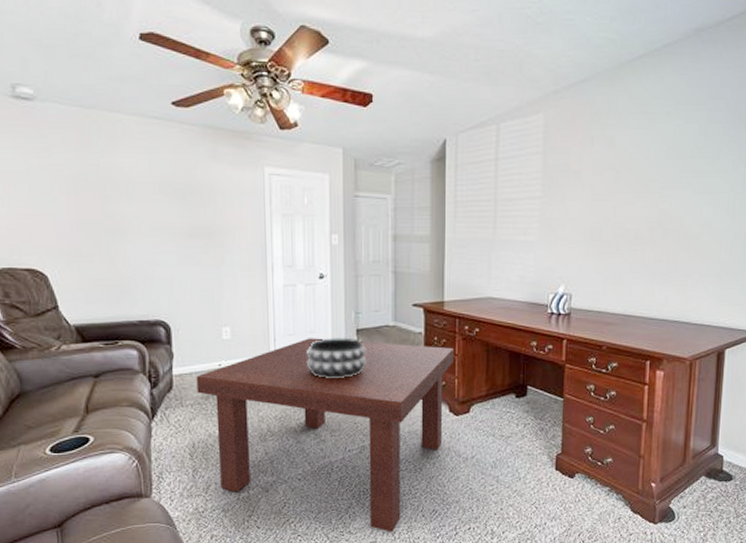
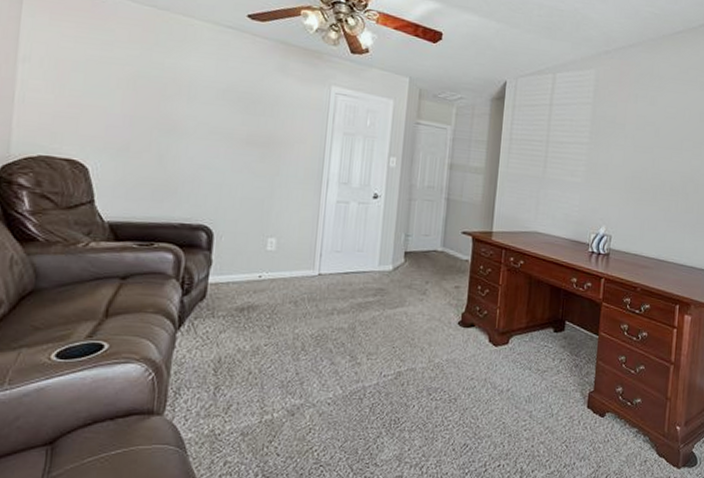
coffee table: present [196,338,455,532] -> none [231,256,499,466]
decorative bowl: present [305,337,366,378] -> none [350,258,413,300]

